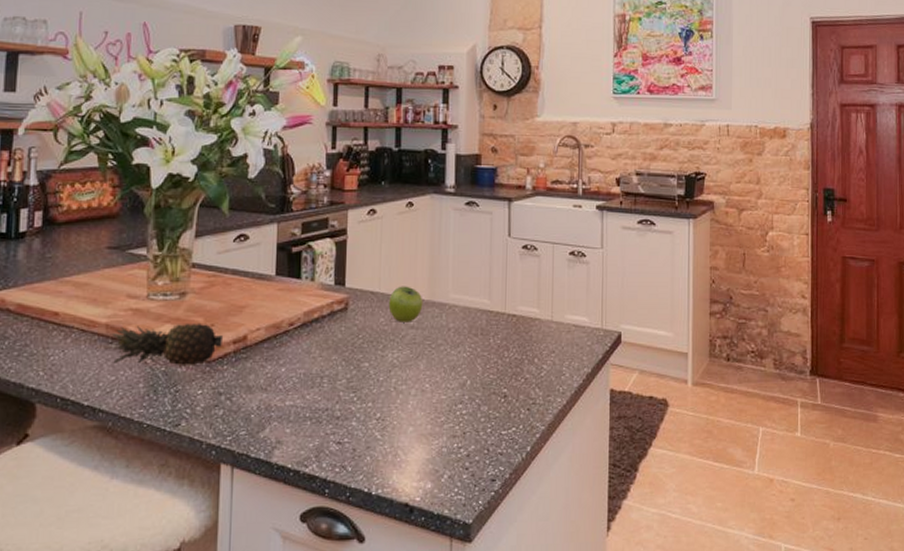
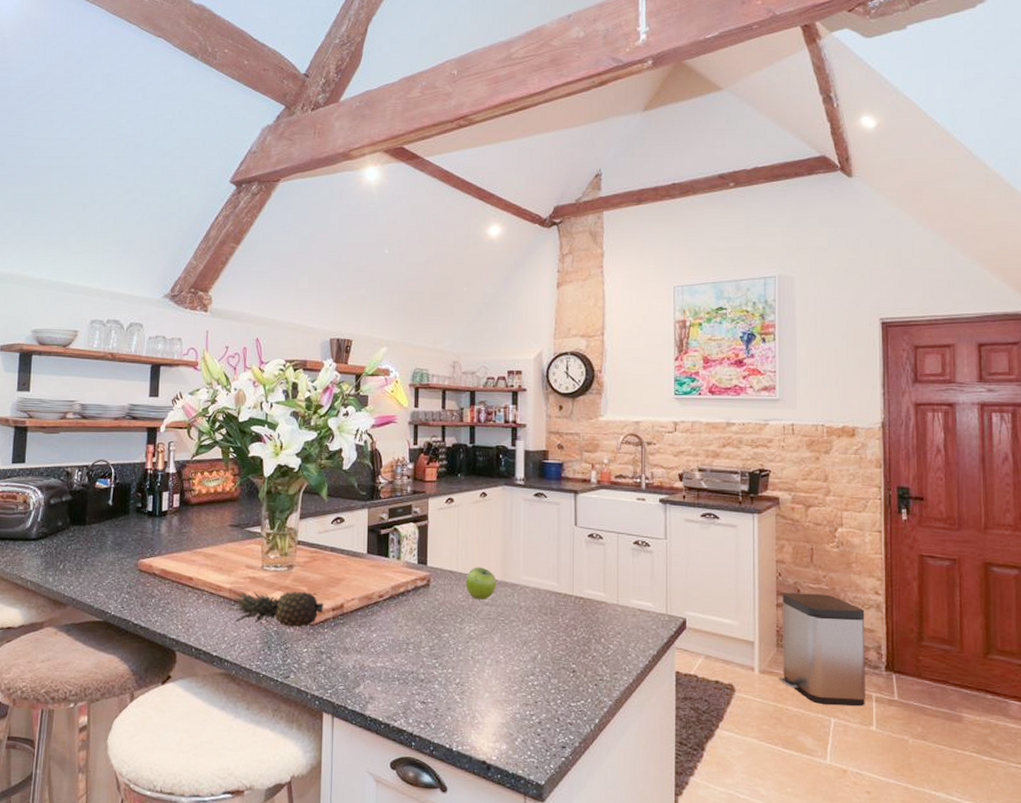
pedal bin: none [711,300,792,413] -> present [779,592,865,706]

